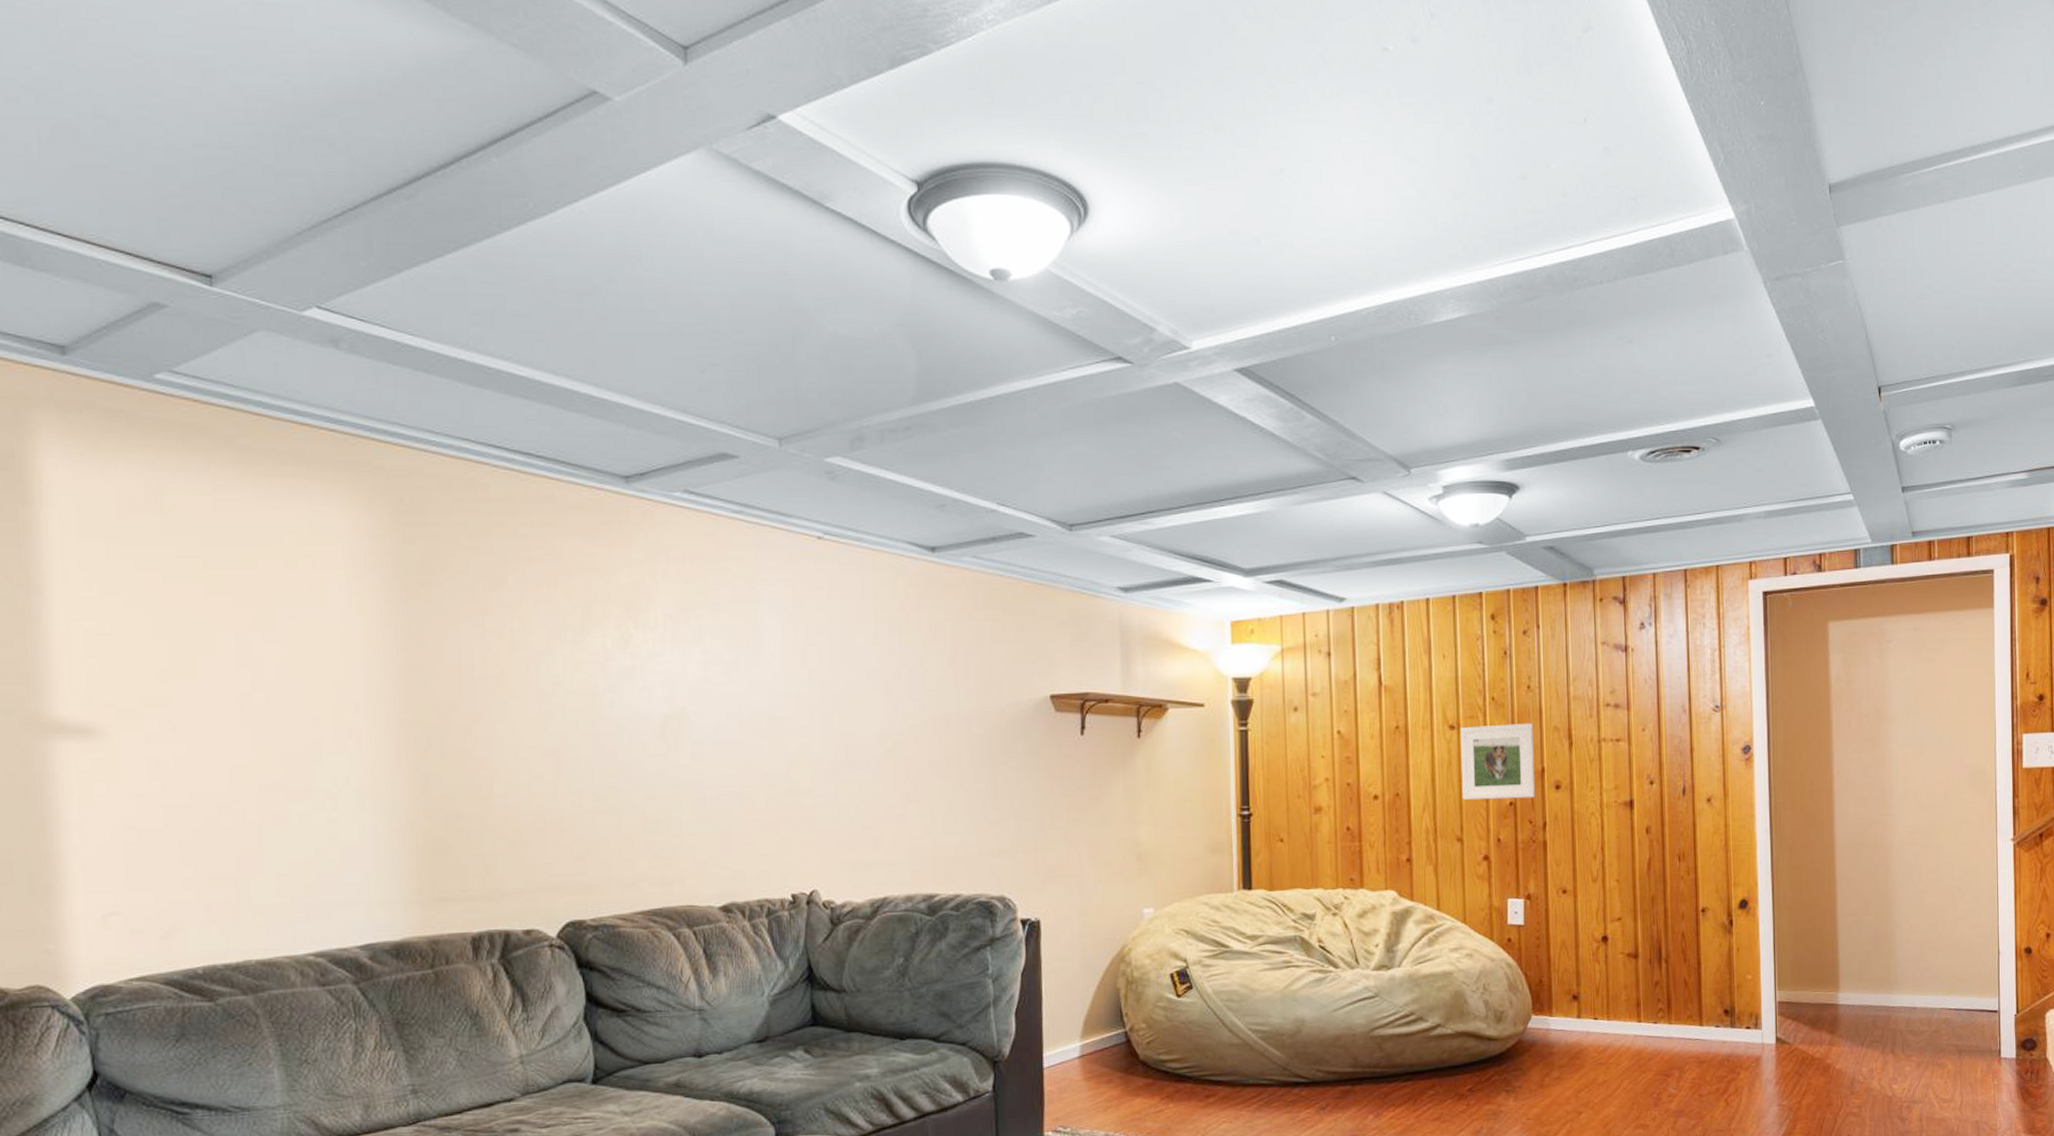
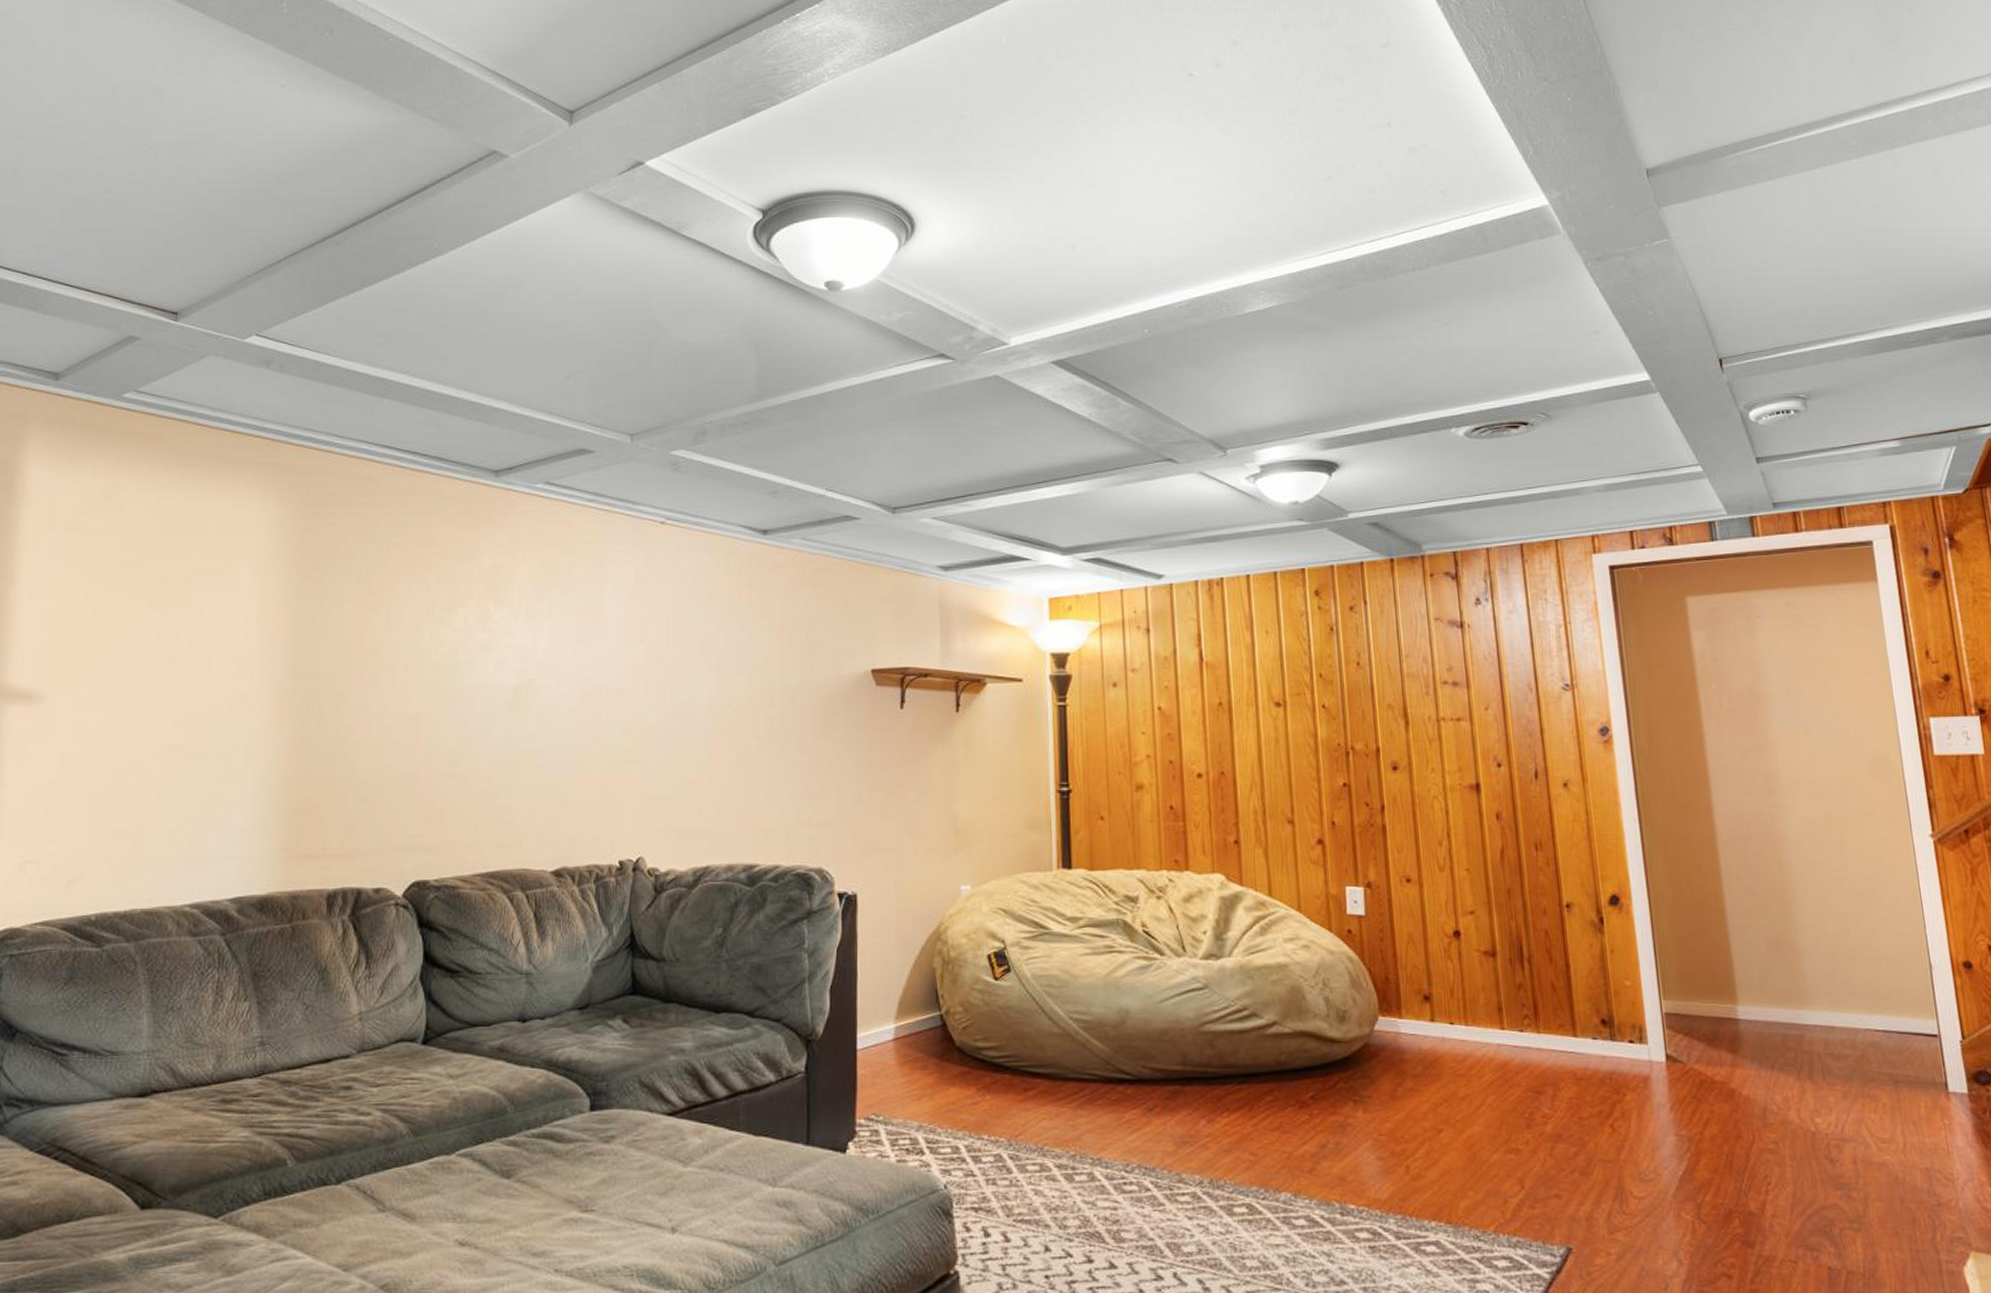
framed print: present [1460,723,1535,800] -> none [1286,701,1370,780]

